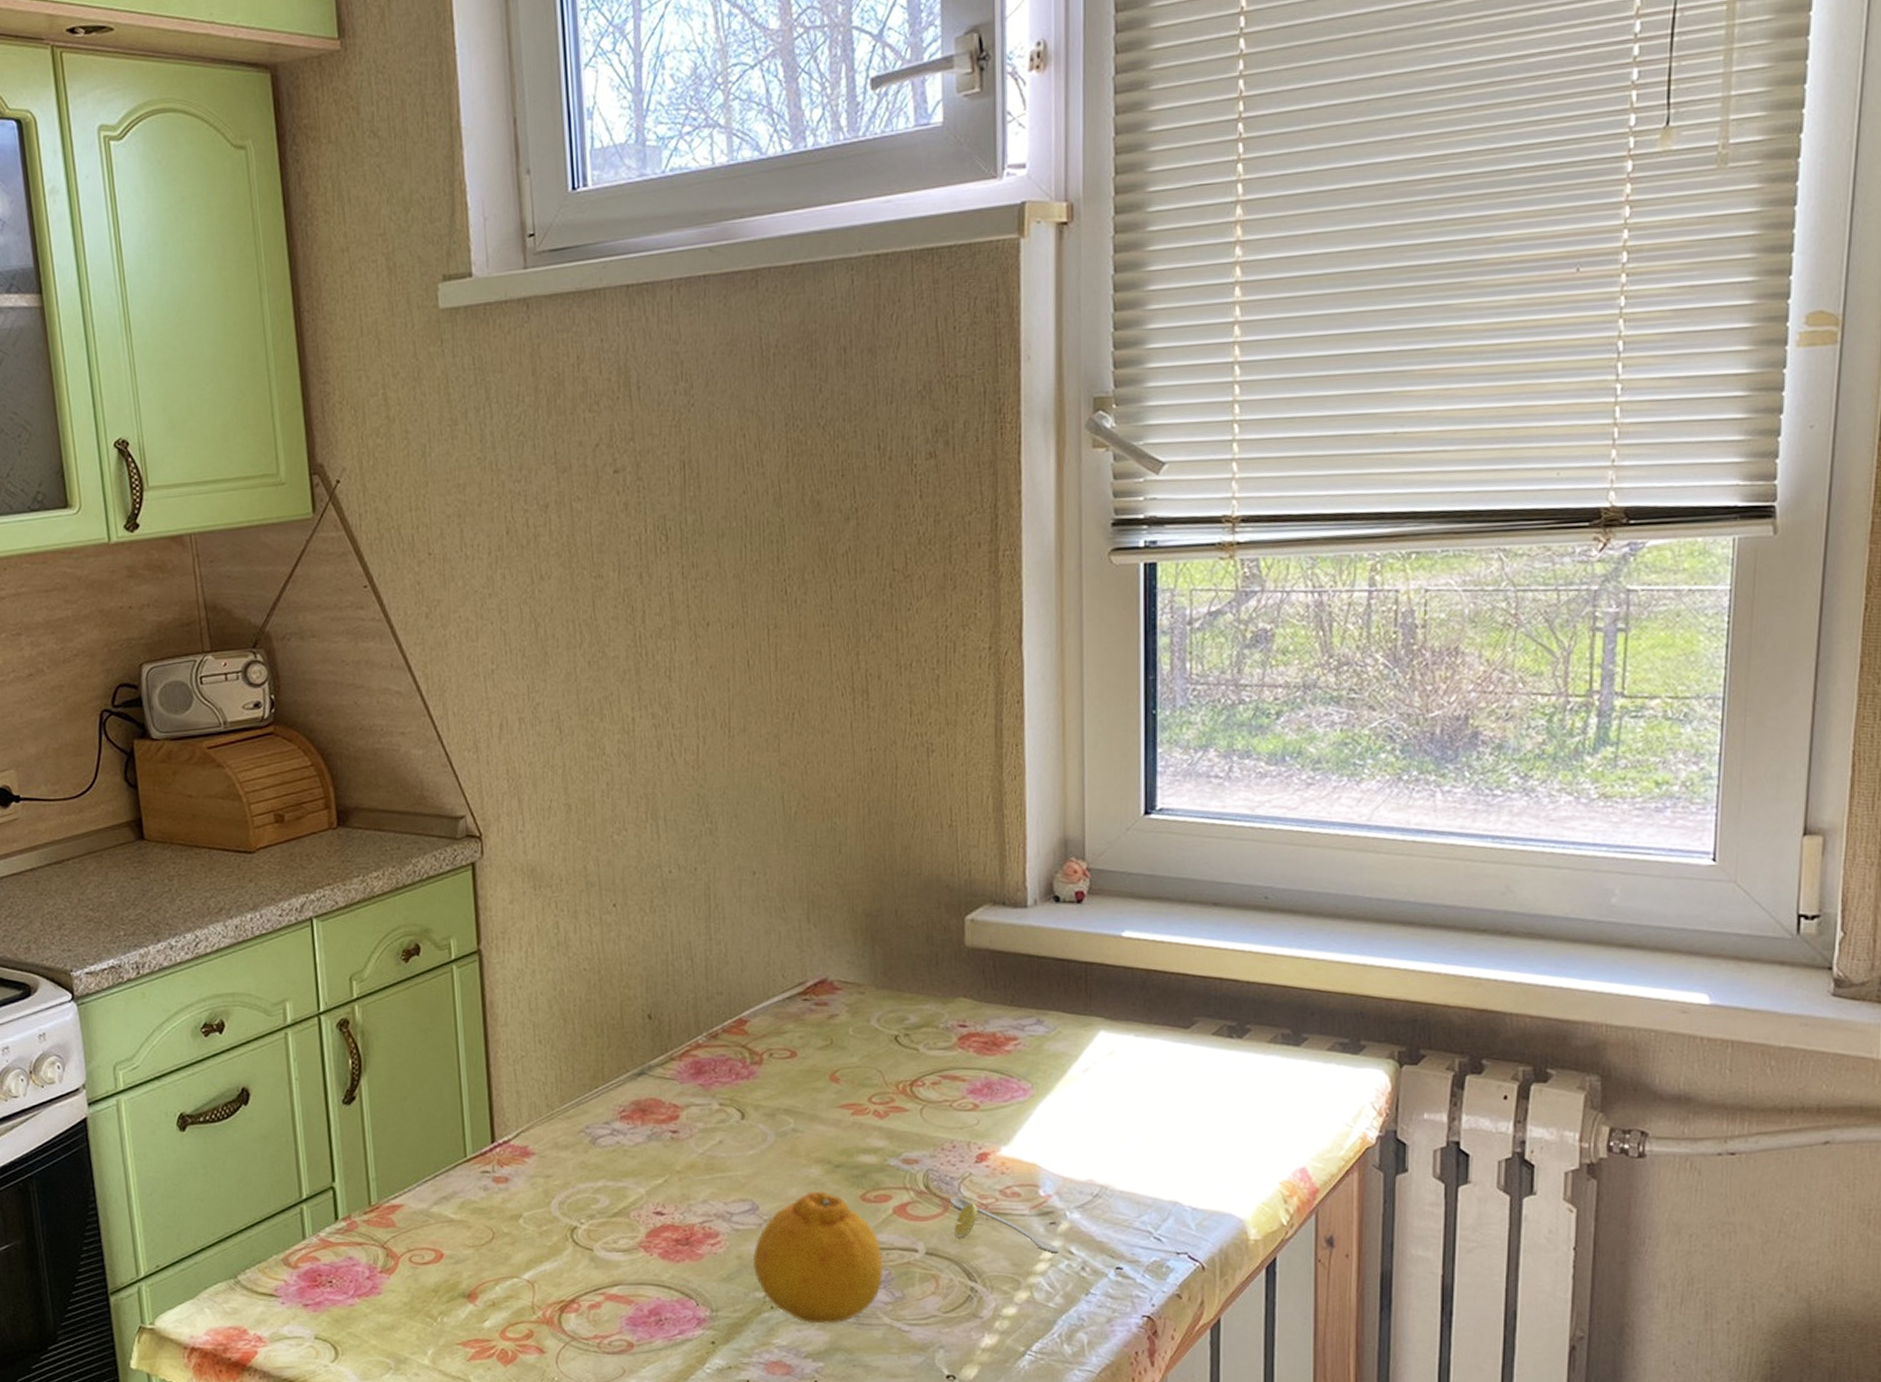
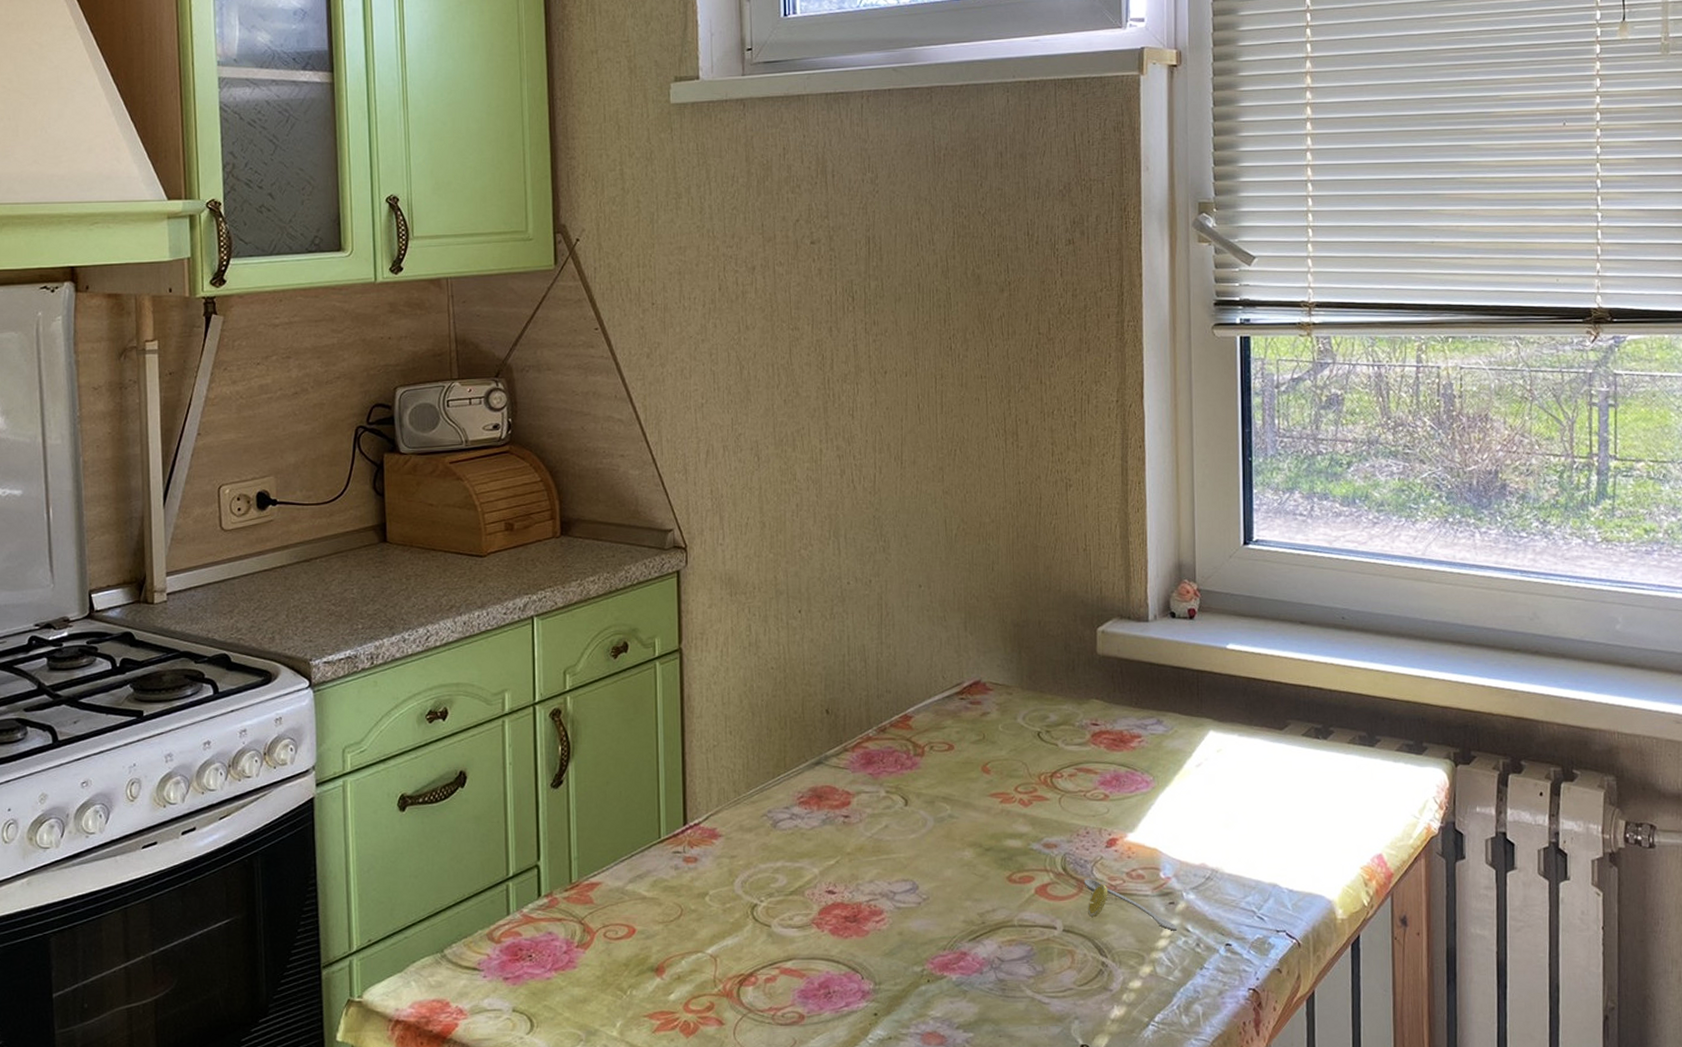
fruit: present [752,1191,884,1324] -> none [912,872,1027,997]

